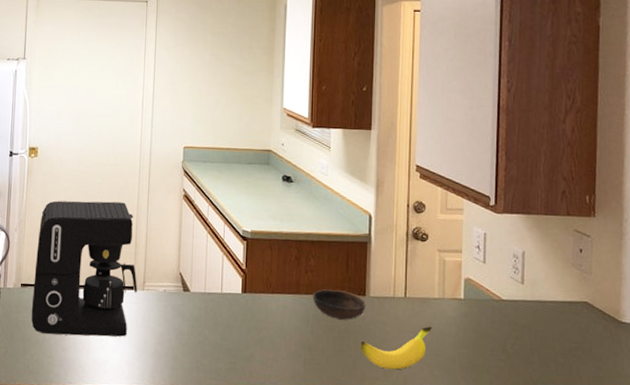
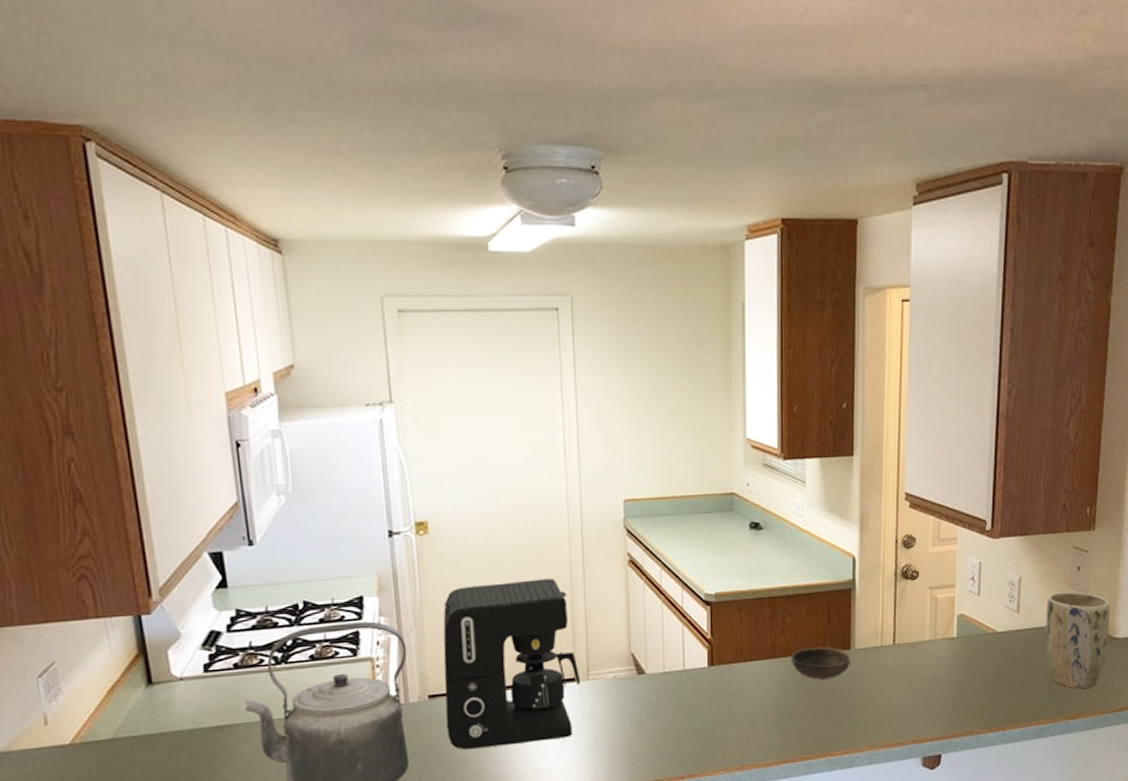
banana: present [360,326,432,370] -> none [845,672,923,725]
plant pot: none [550,270,616,368] -> present [1045,591,1111,689]

